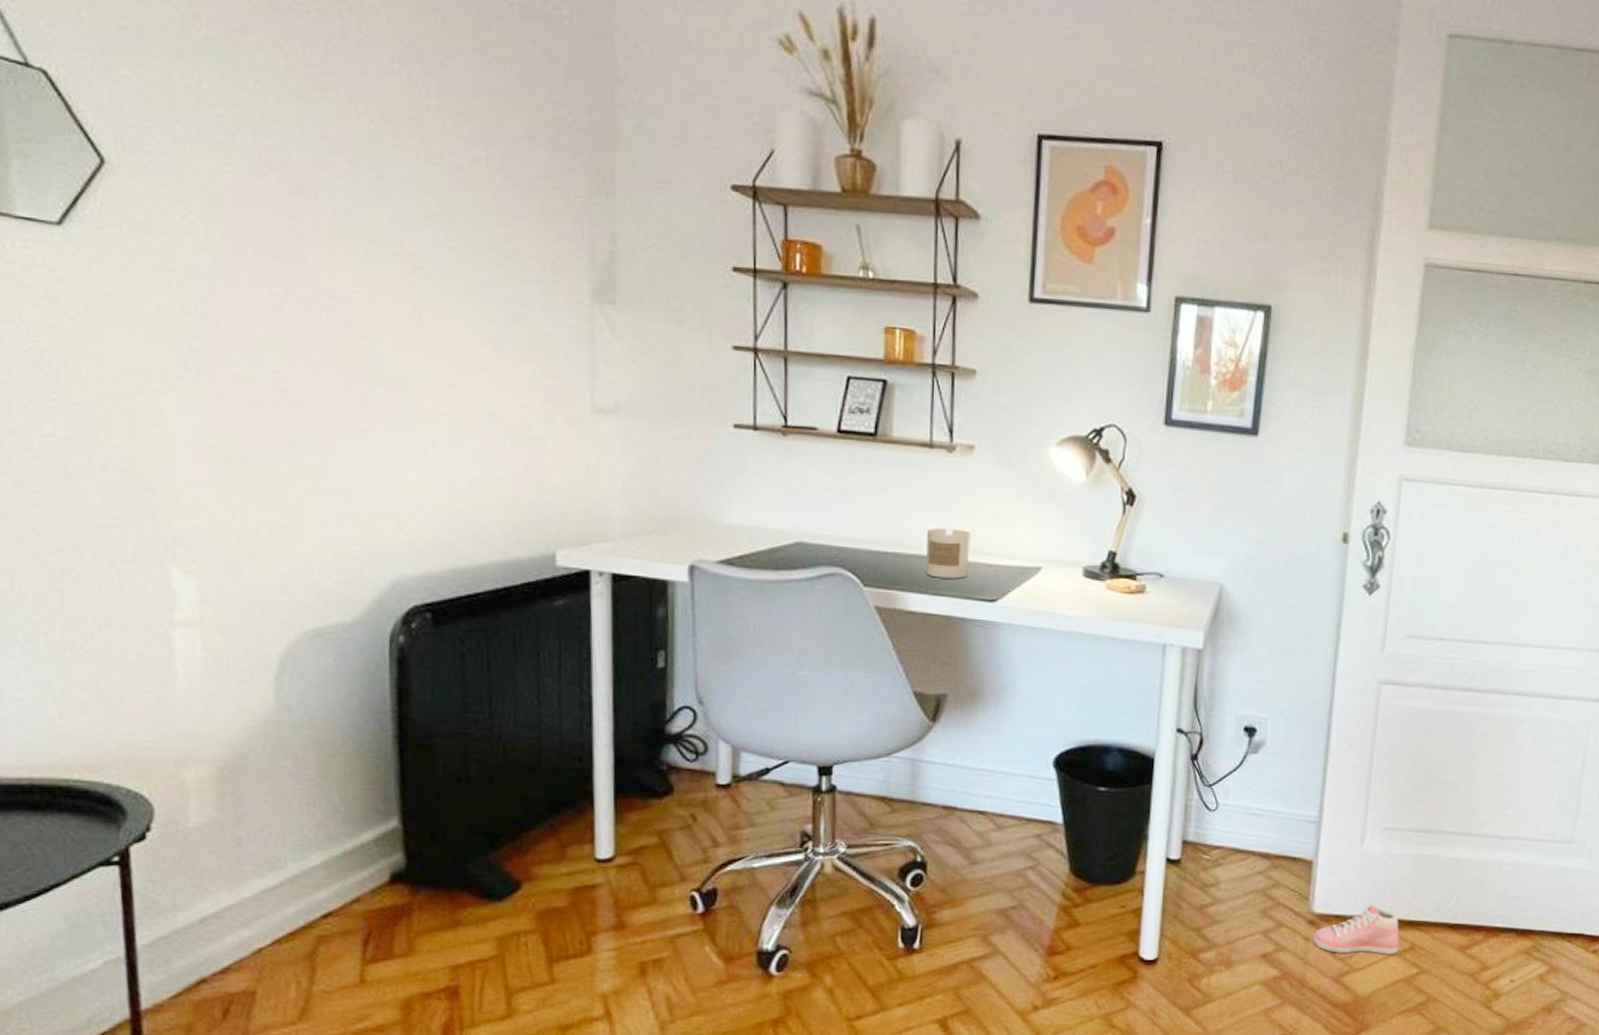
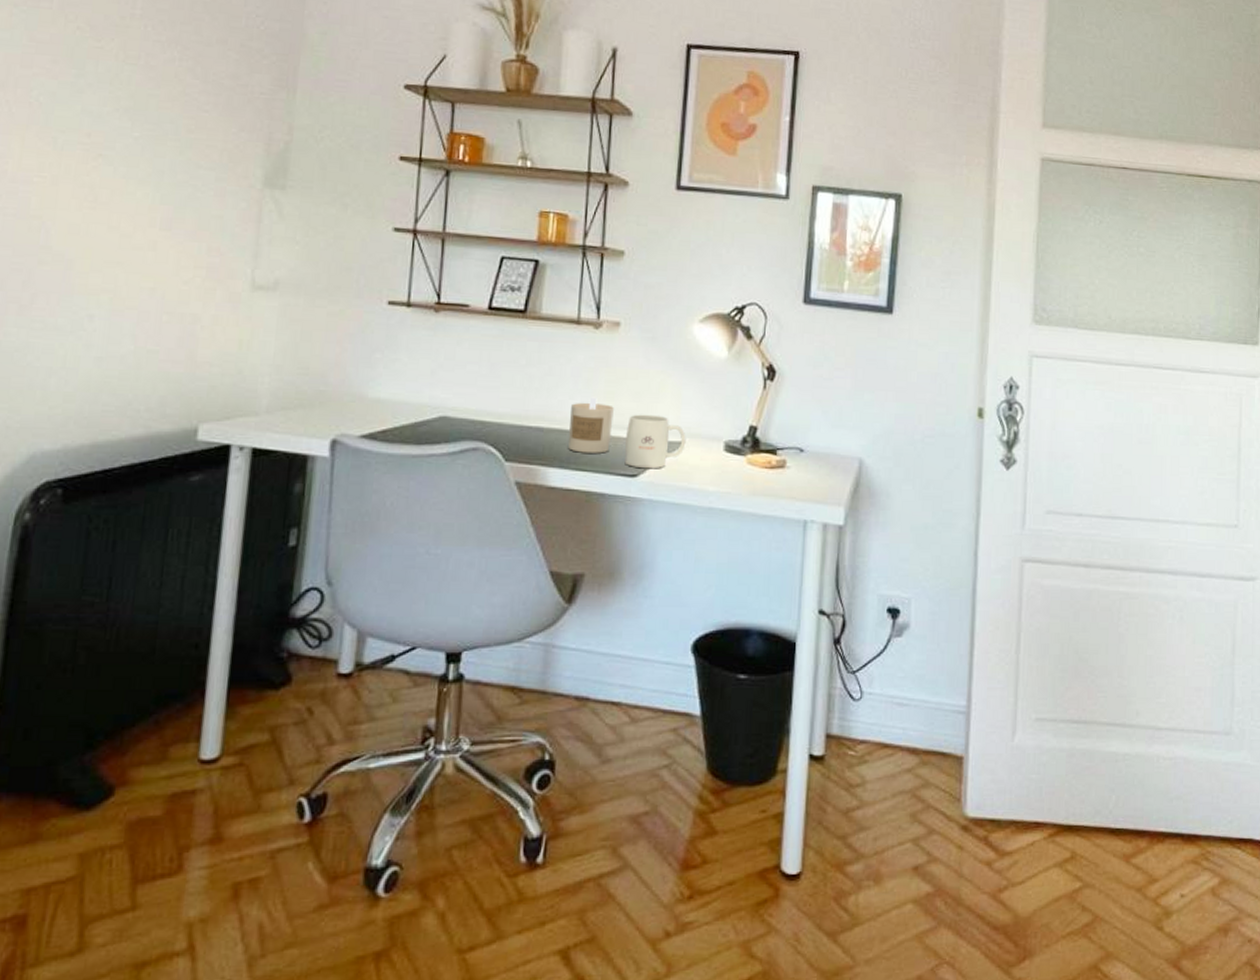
mug: none [983,539,1045,594] -> present [624,414,686,469]
sneaker: present [1312,905,1400,954] -> none [966,807,1060,865]

